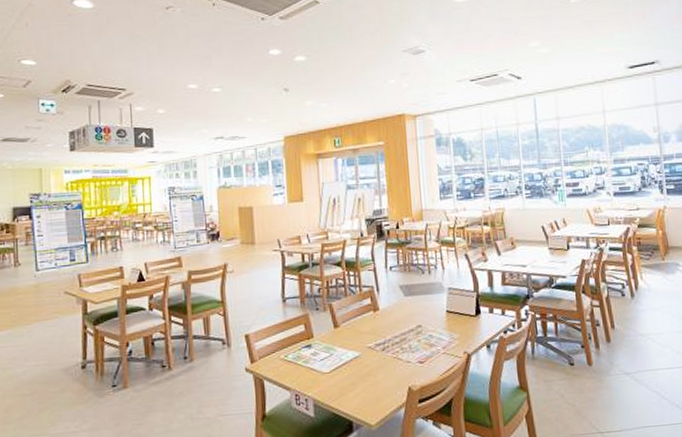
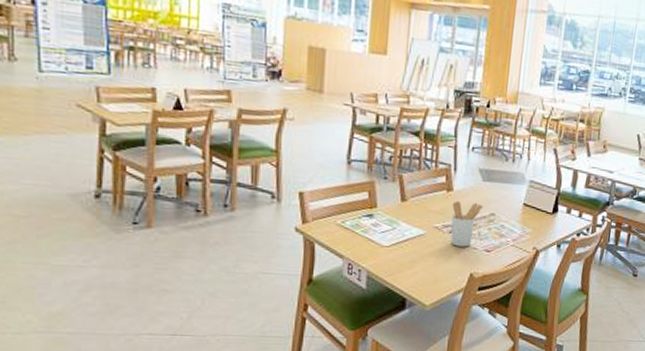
utensil holder: none [380,318,410,363] -> present [450,200,484,247]

